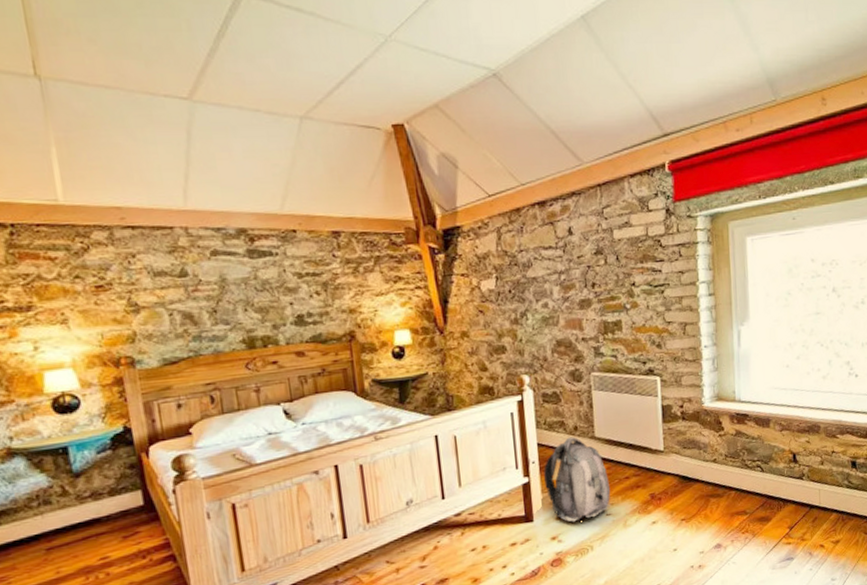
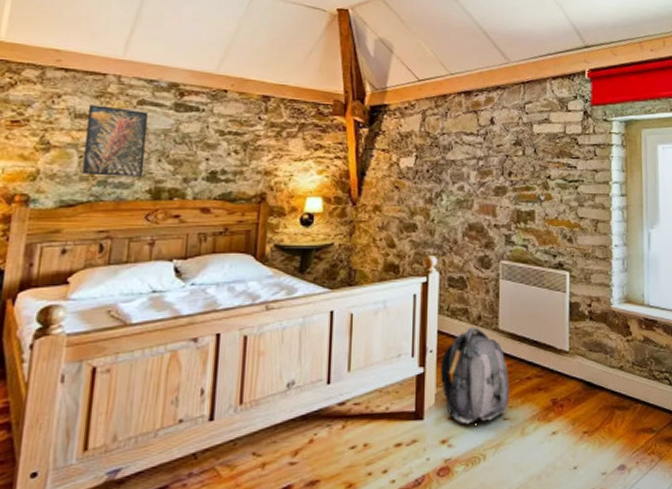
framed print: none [164,260,234,332] -> present [82,105,149,177]

